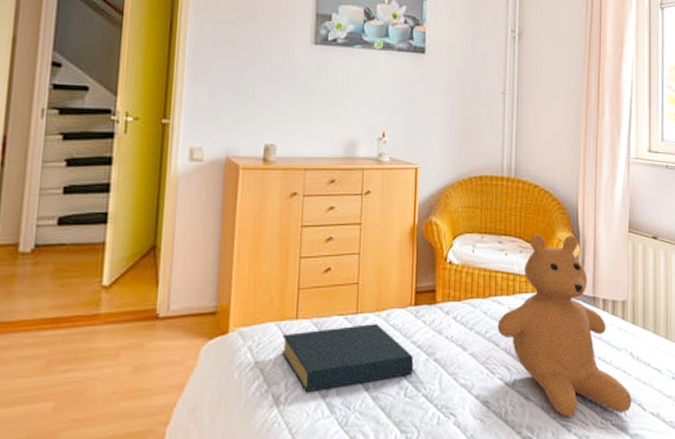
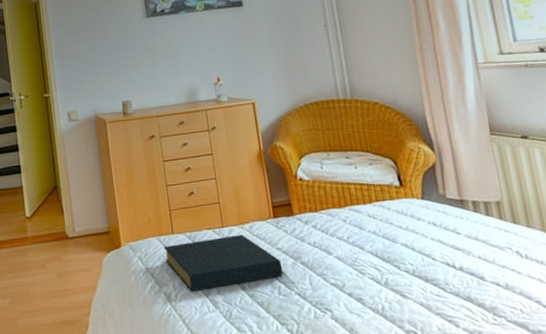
teddy bear: present [497,234,632,417] -> none [358,143,528,313]

